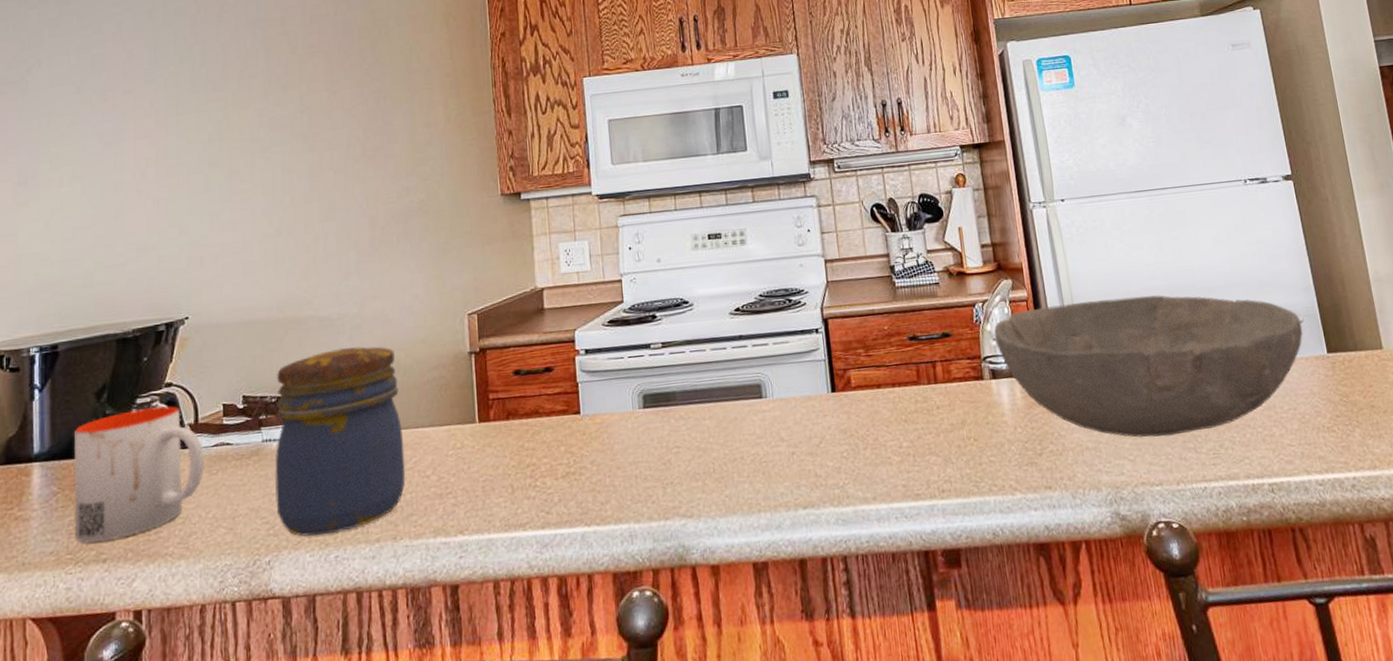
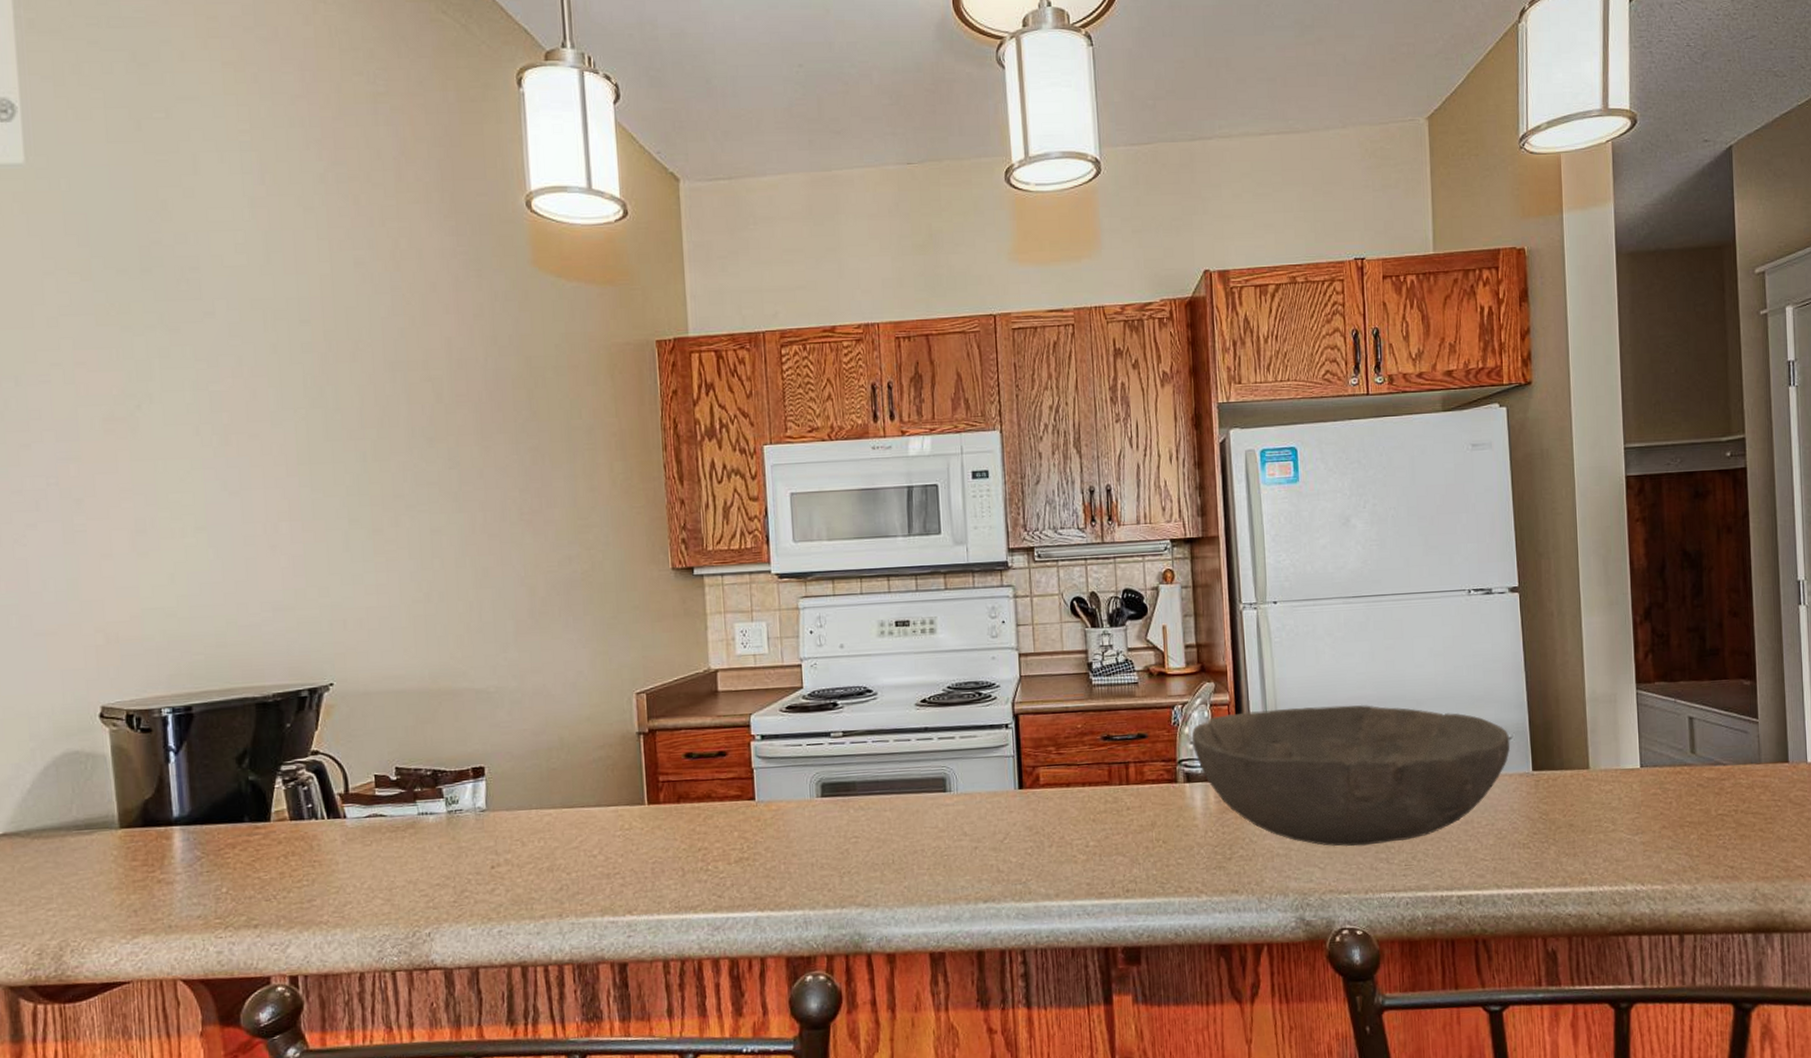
mug: present [75,406,204,543] -> none [216,774,357,908]
jar: present [274,347,406,537] -> none [430,722,571,911]

